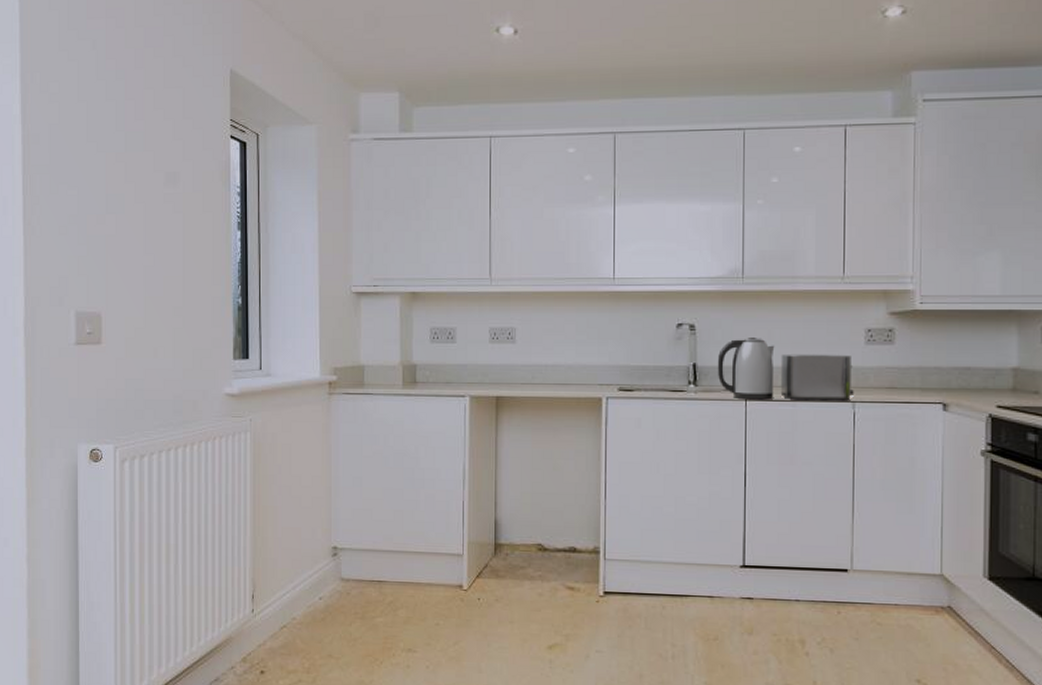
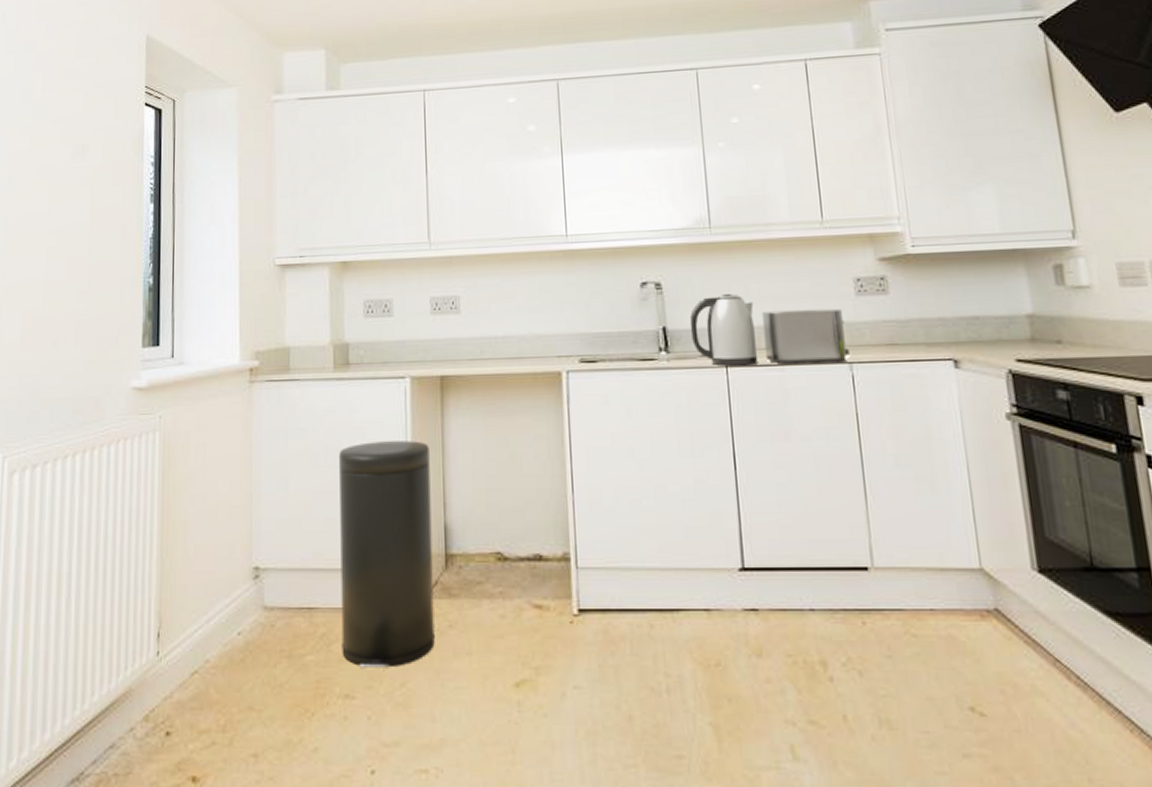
pedal bin: none [405,449,484,631] -> present [338,441,435,670]

